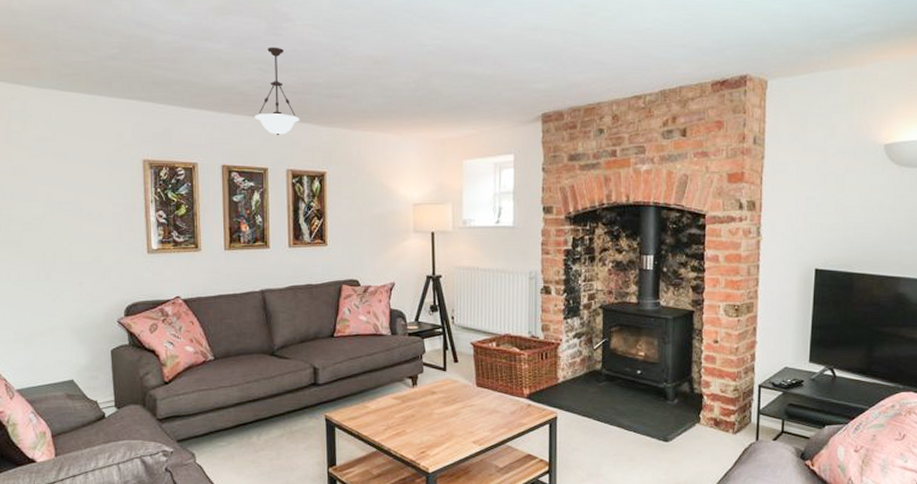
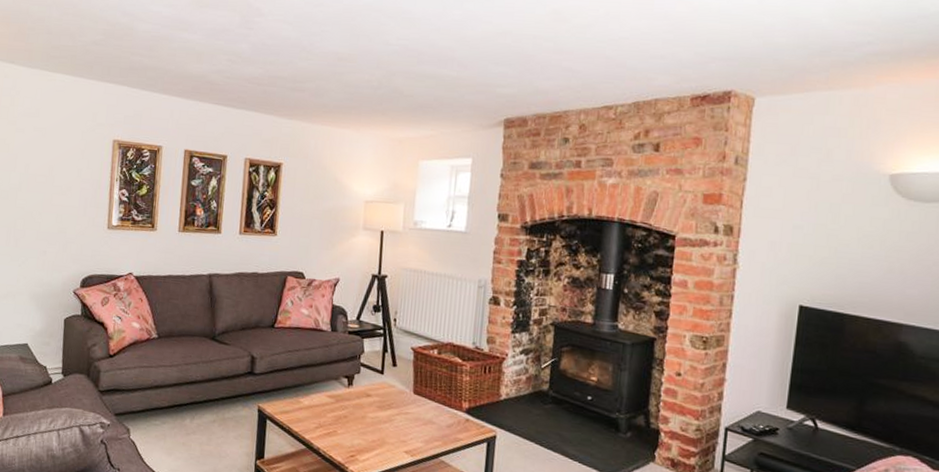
pendant light: present [255,47,300,136] -> none [220,39,262,125]

